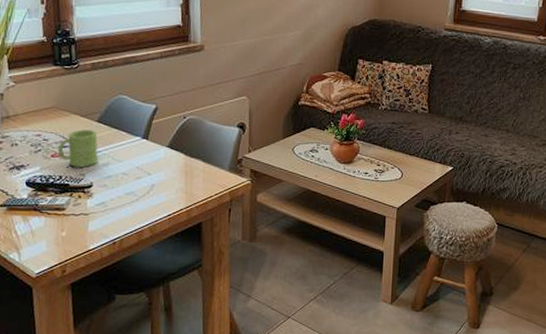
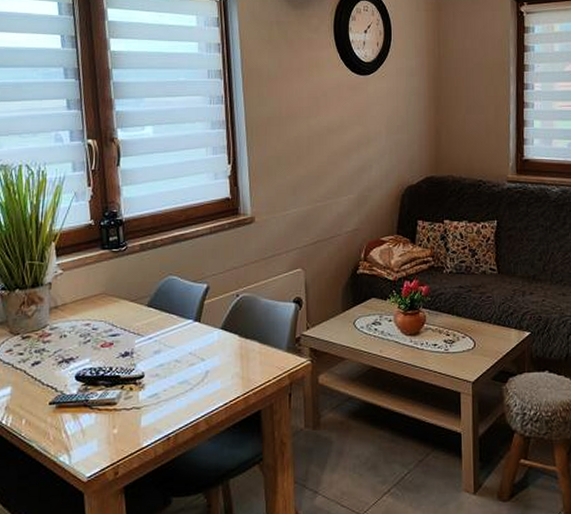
mug: present [57,129,98,167] -> none [107,315,149,357]

